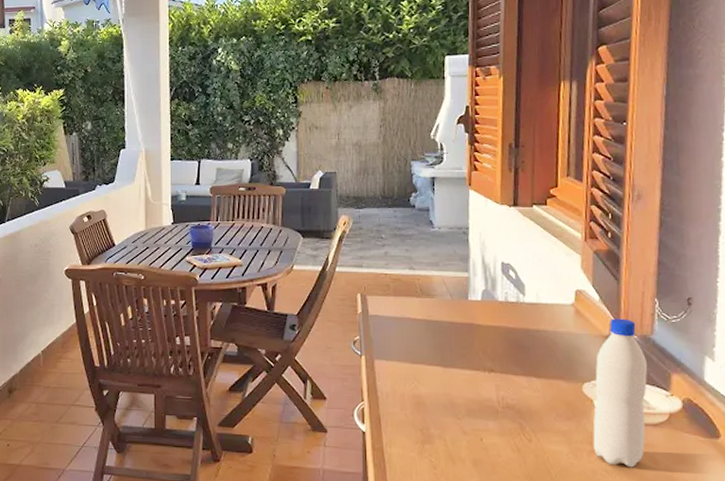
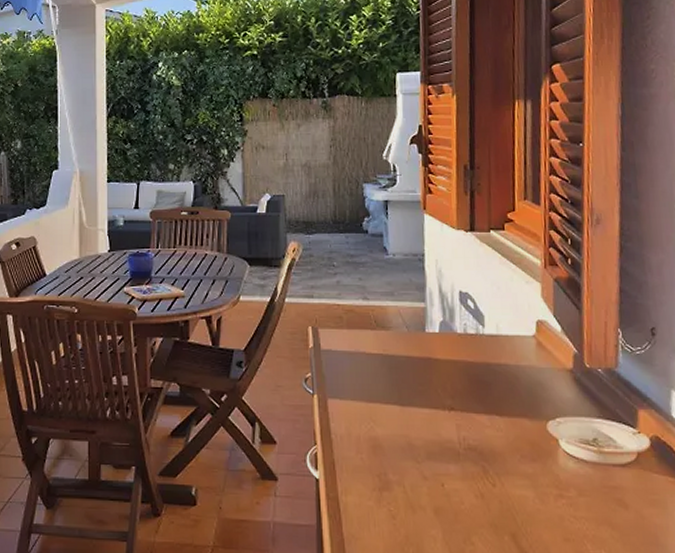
water bottle: present [593,318,648,468] -> none [559,350,614,513]

